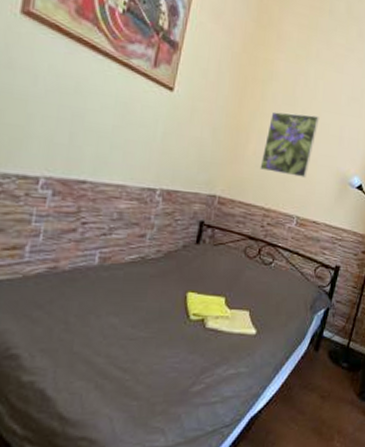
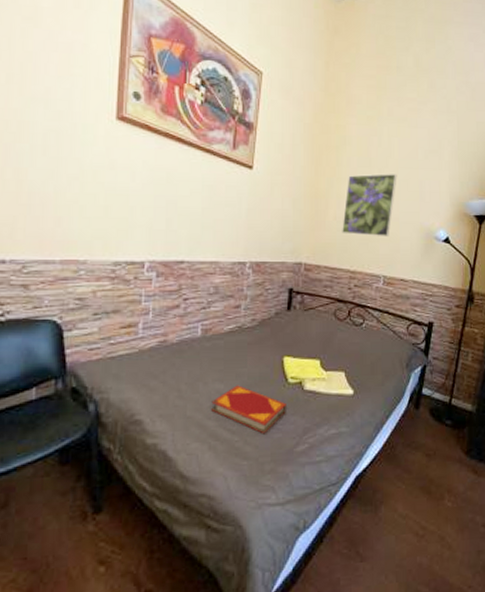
hardback book: none [102,320,186,373] -> present [211,385,286,434]

